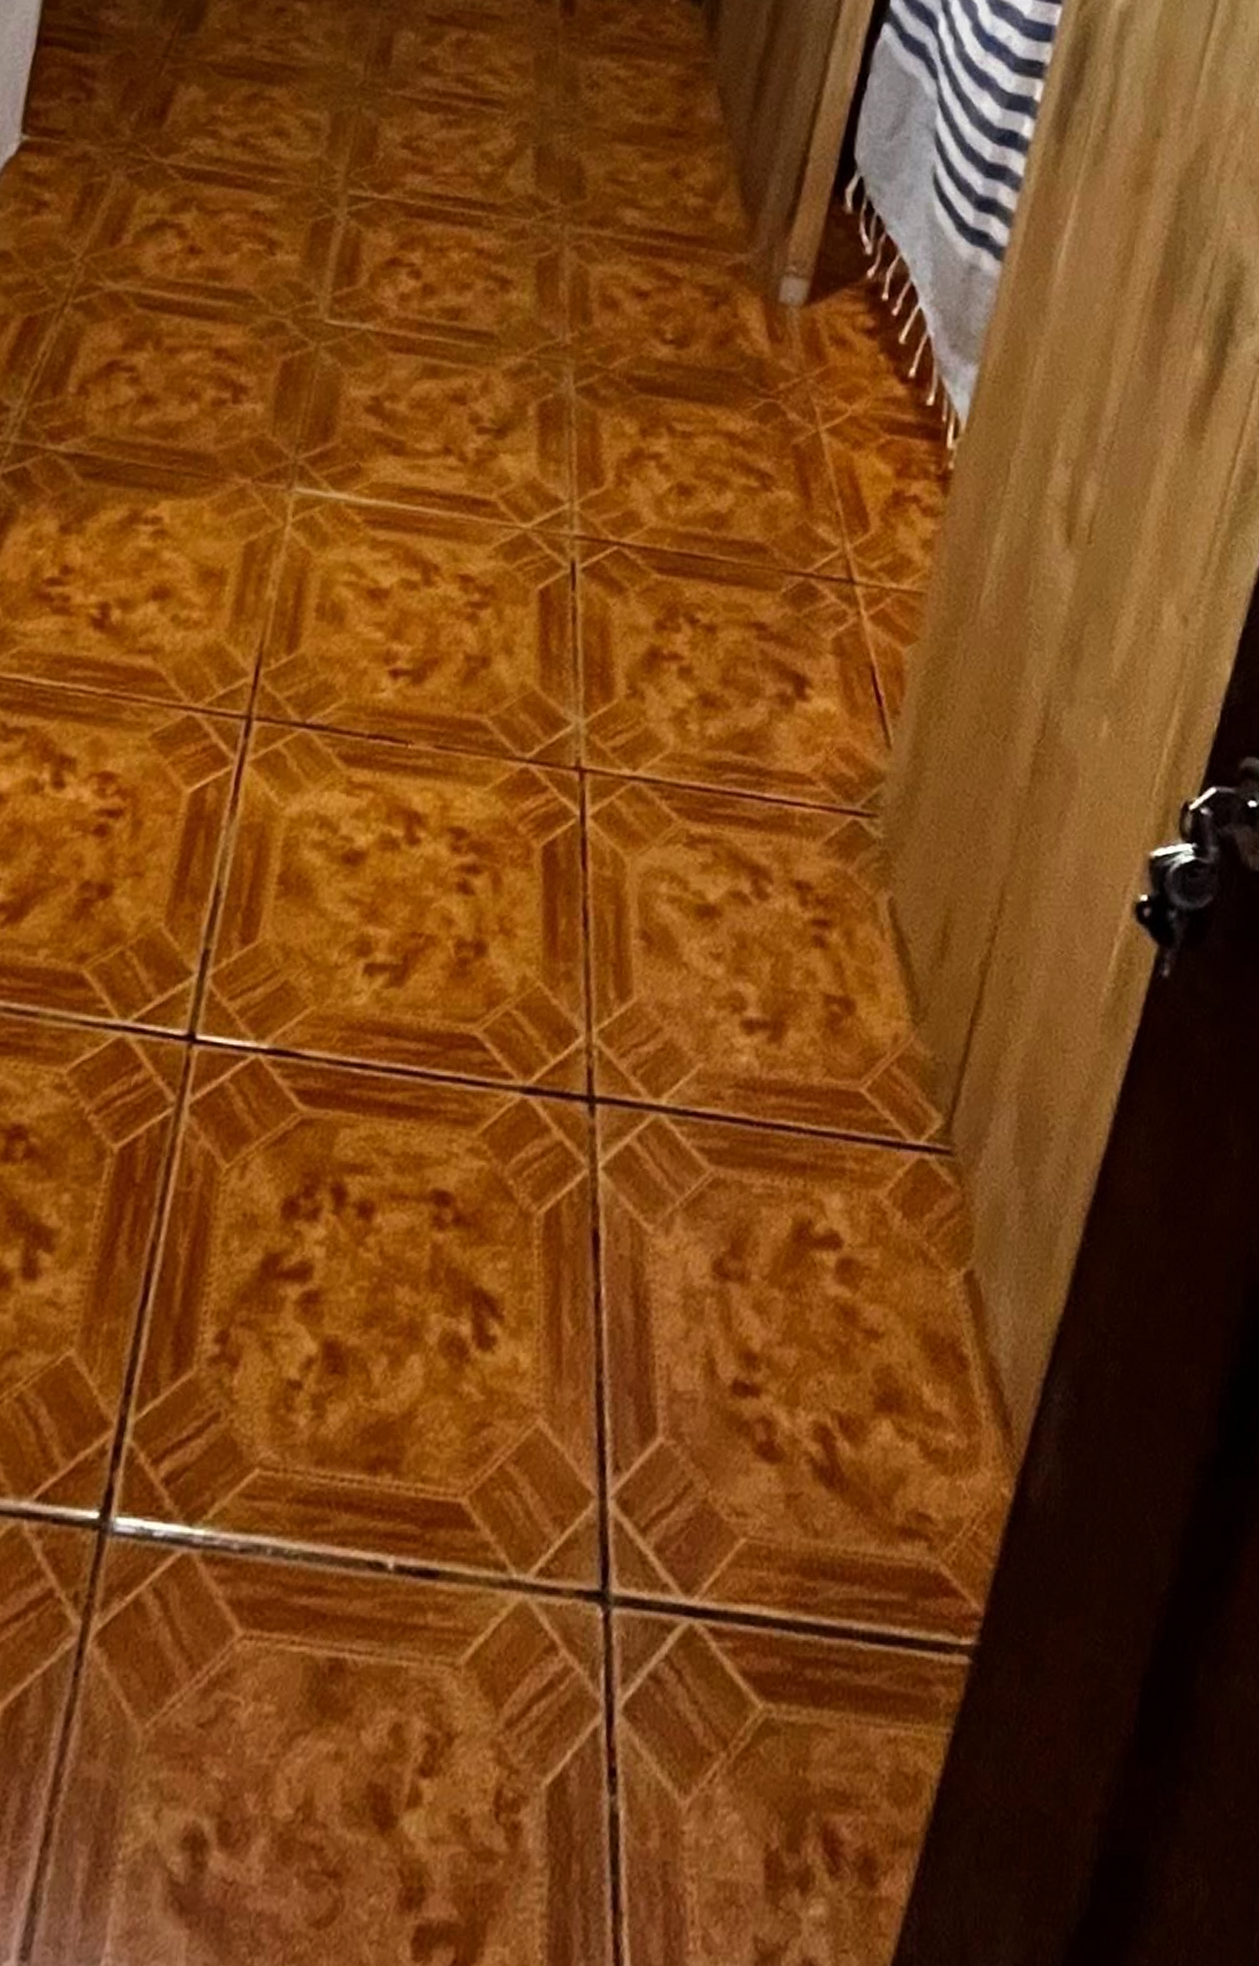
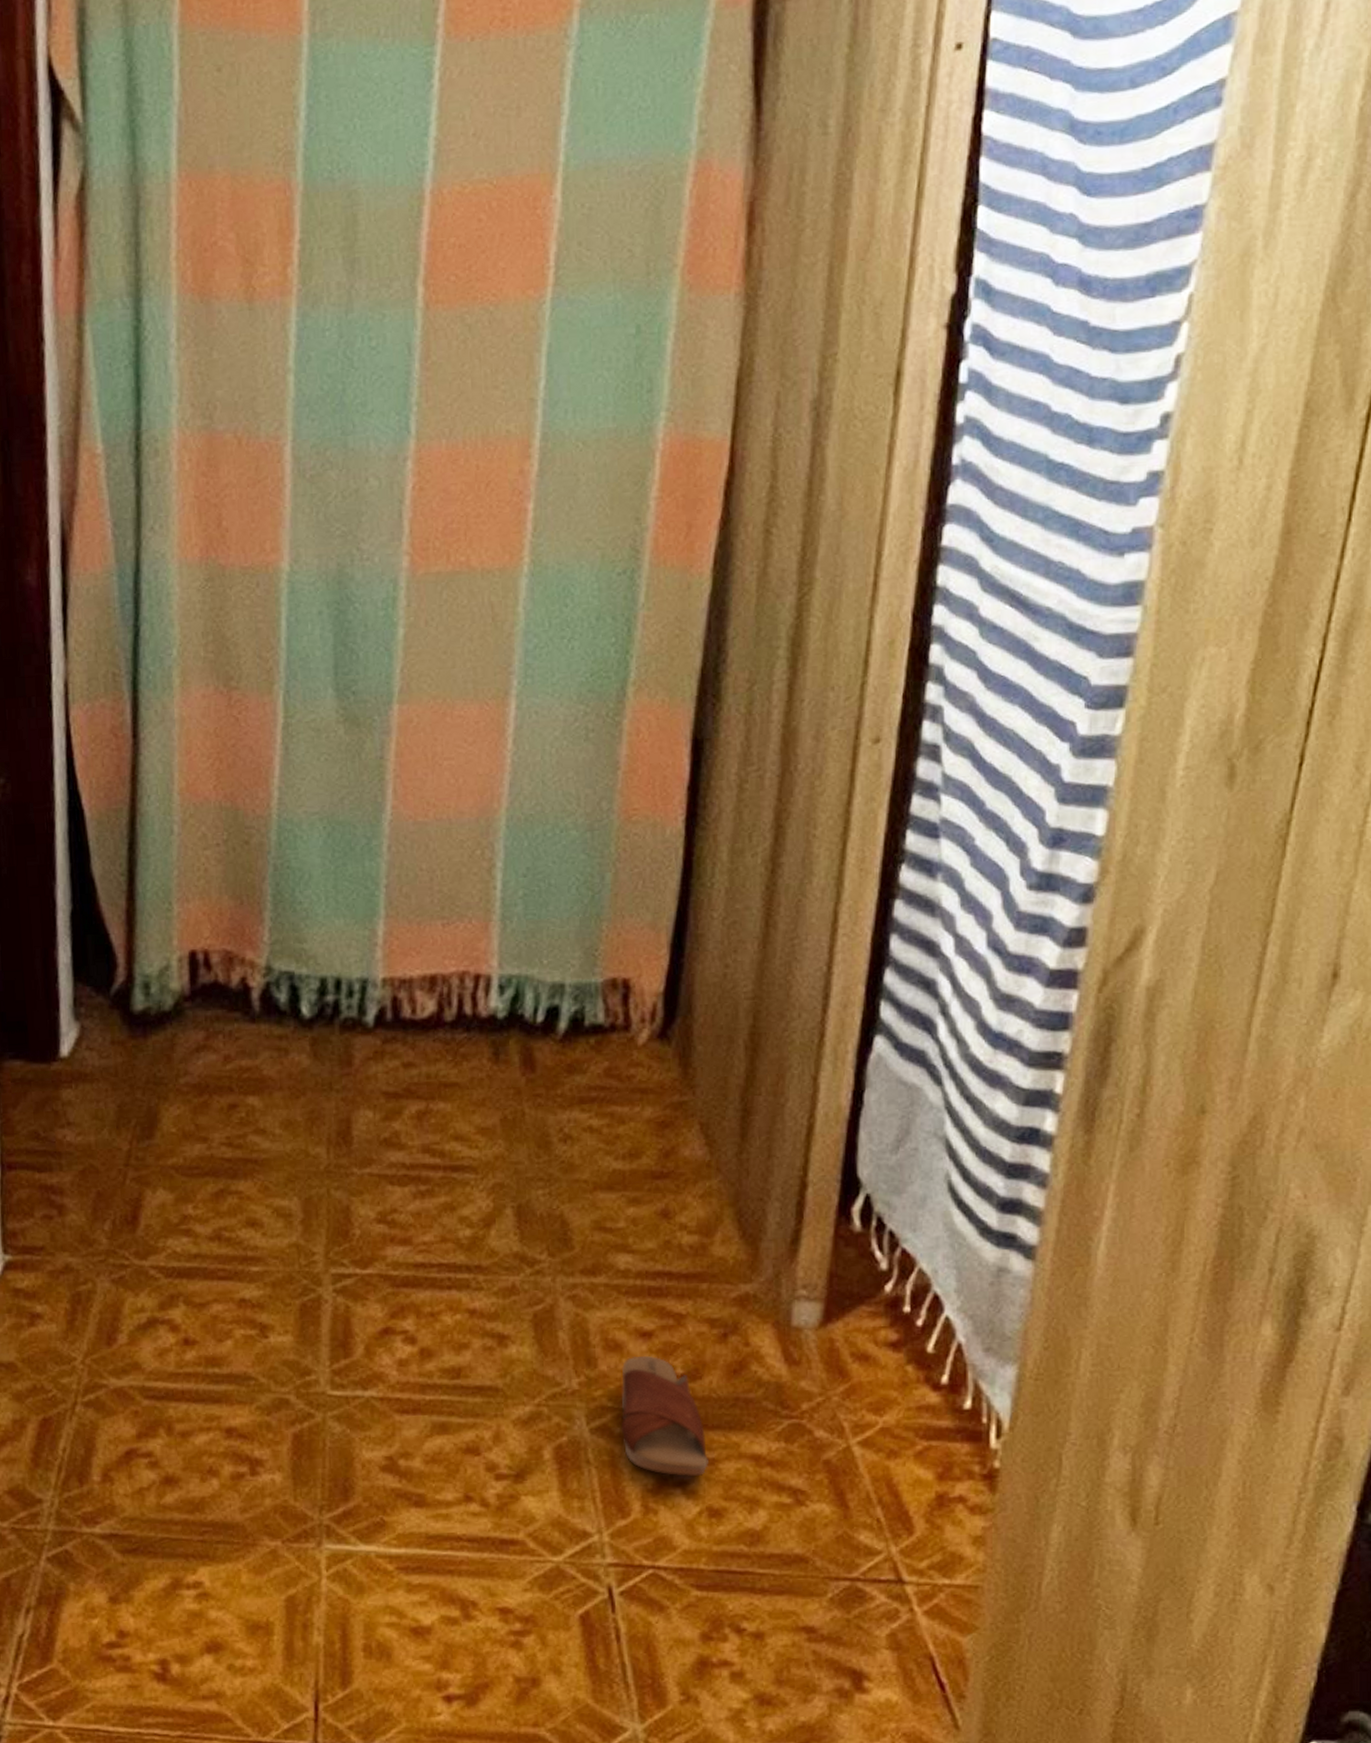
sandal: none [606,316,685,450] -> present [620,1355,709,1477]

